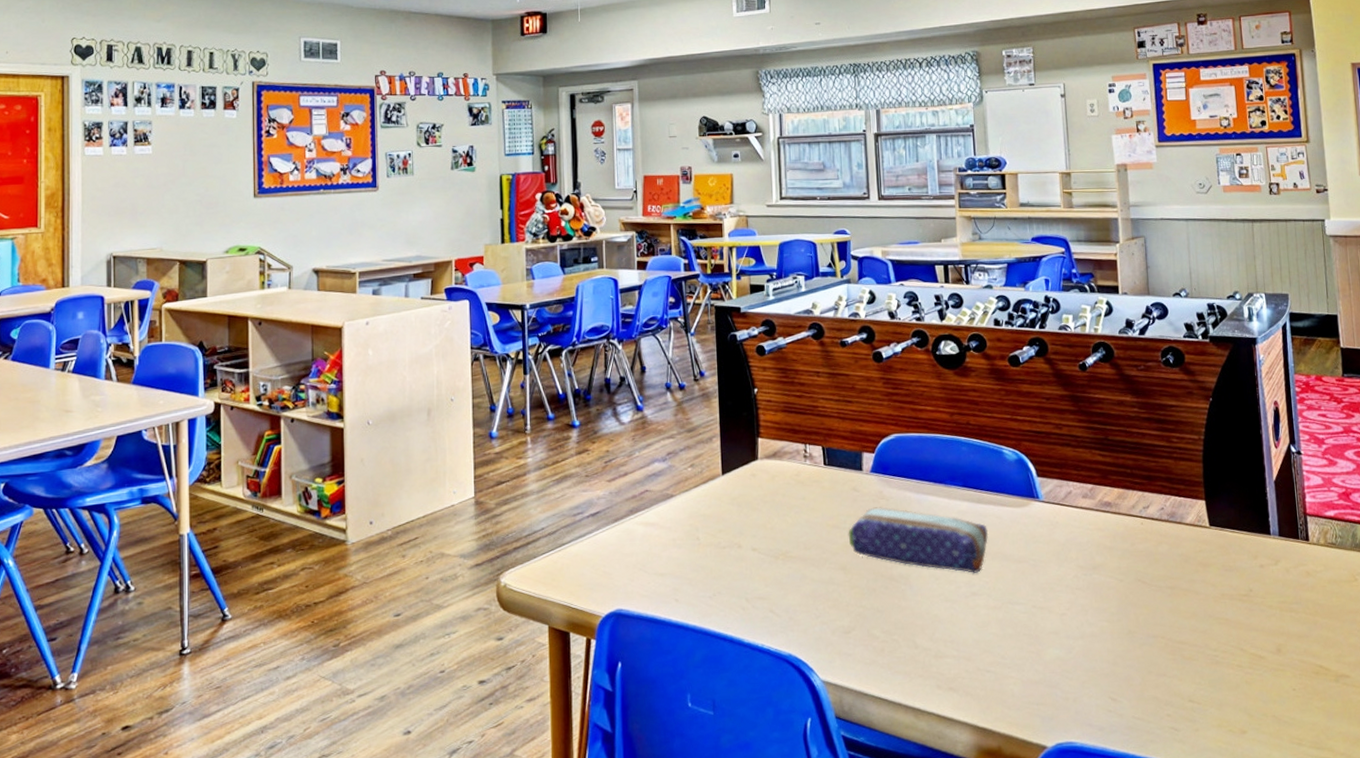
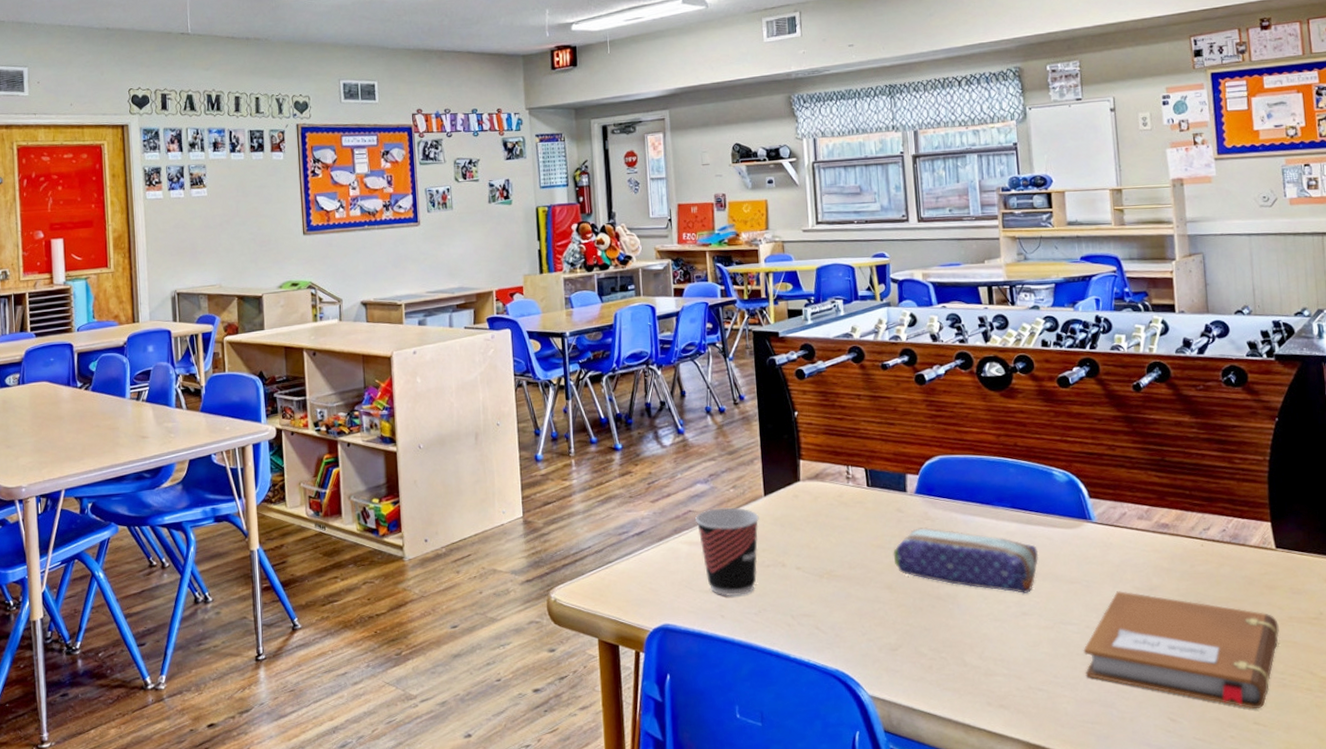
cup: none [652,486,716,579] -> present [695,507,759,596]
notebook: none [1029,570,1213,687] -> present [1083,591,1279,710]

